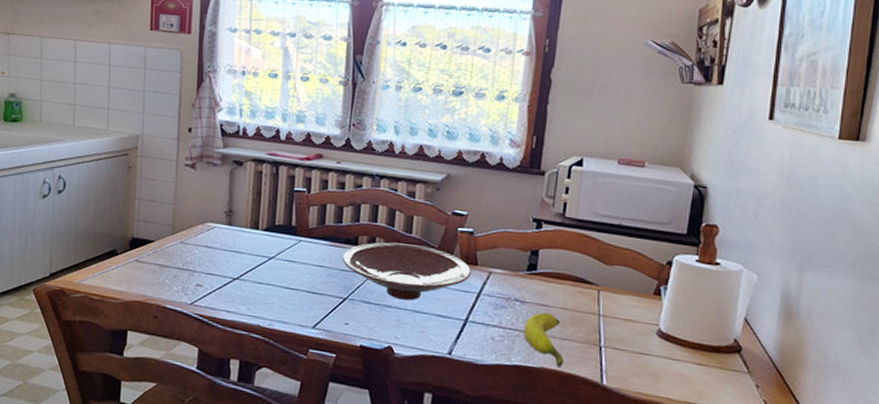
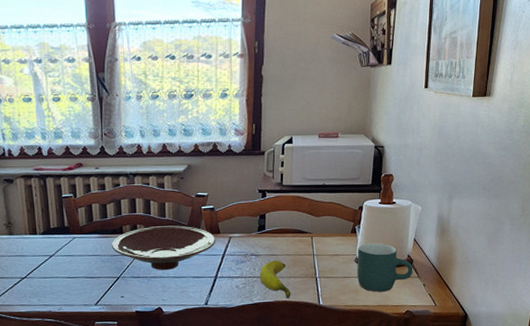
mug: none [659,312,742,385] -> present [357,243,413,292]

